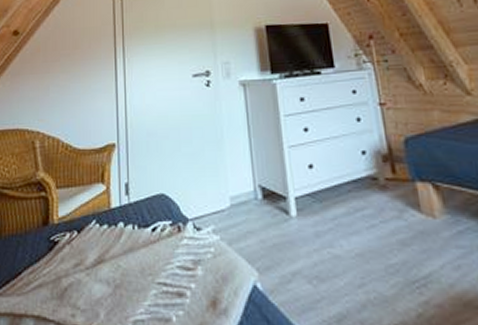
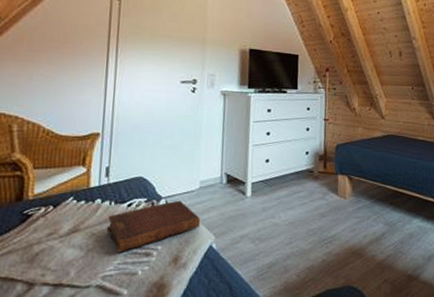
diary: none [132,222,238,291] -> present [106,200,201,252]

